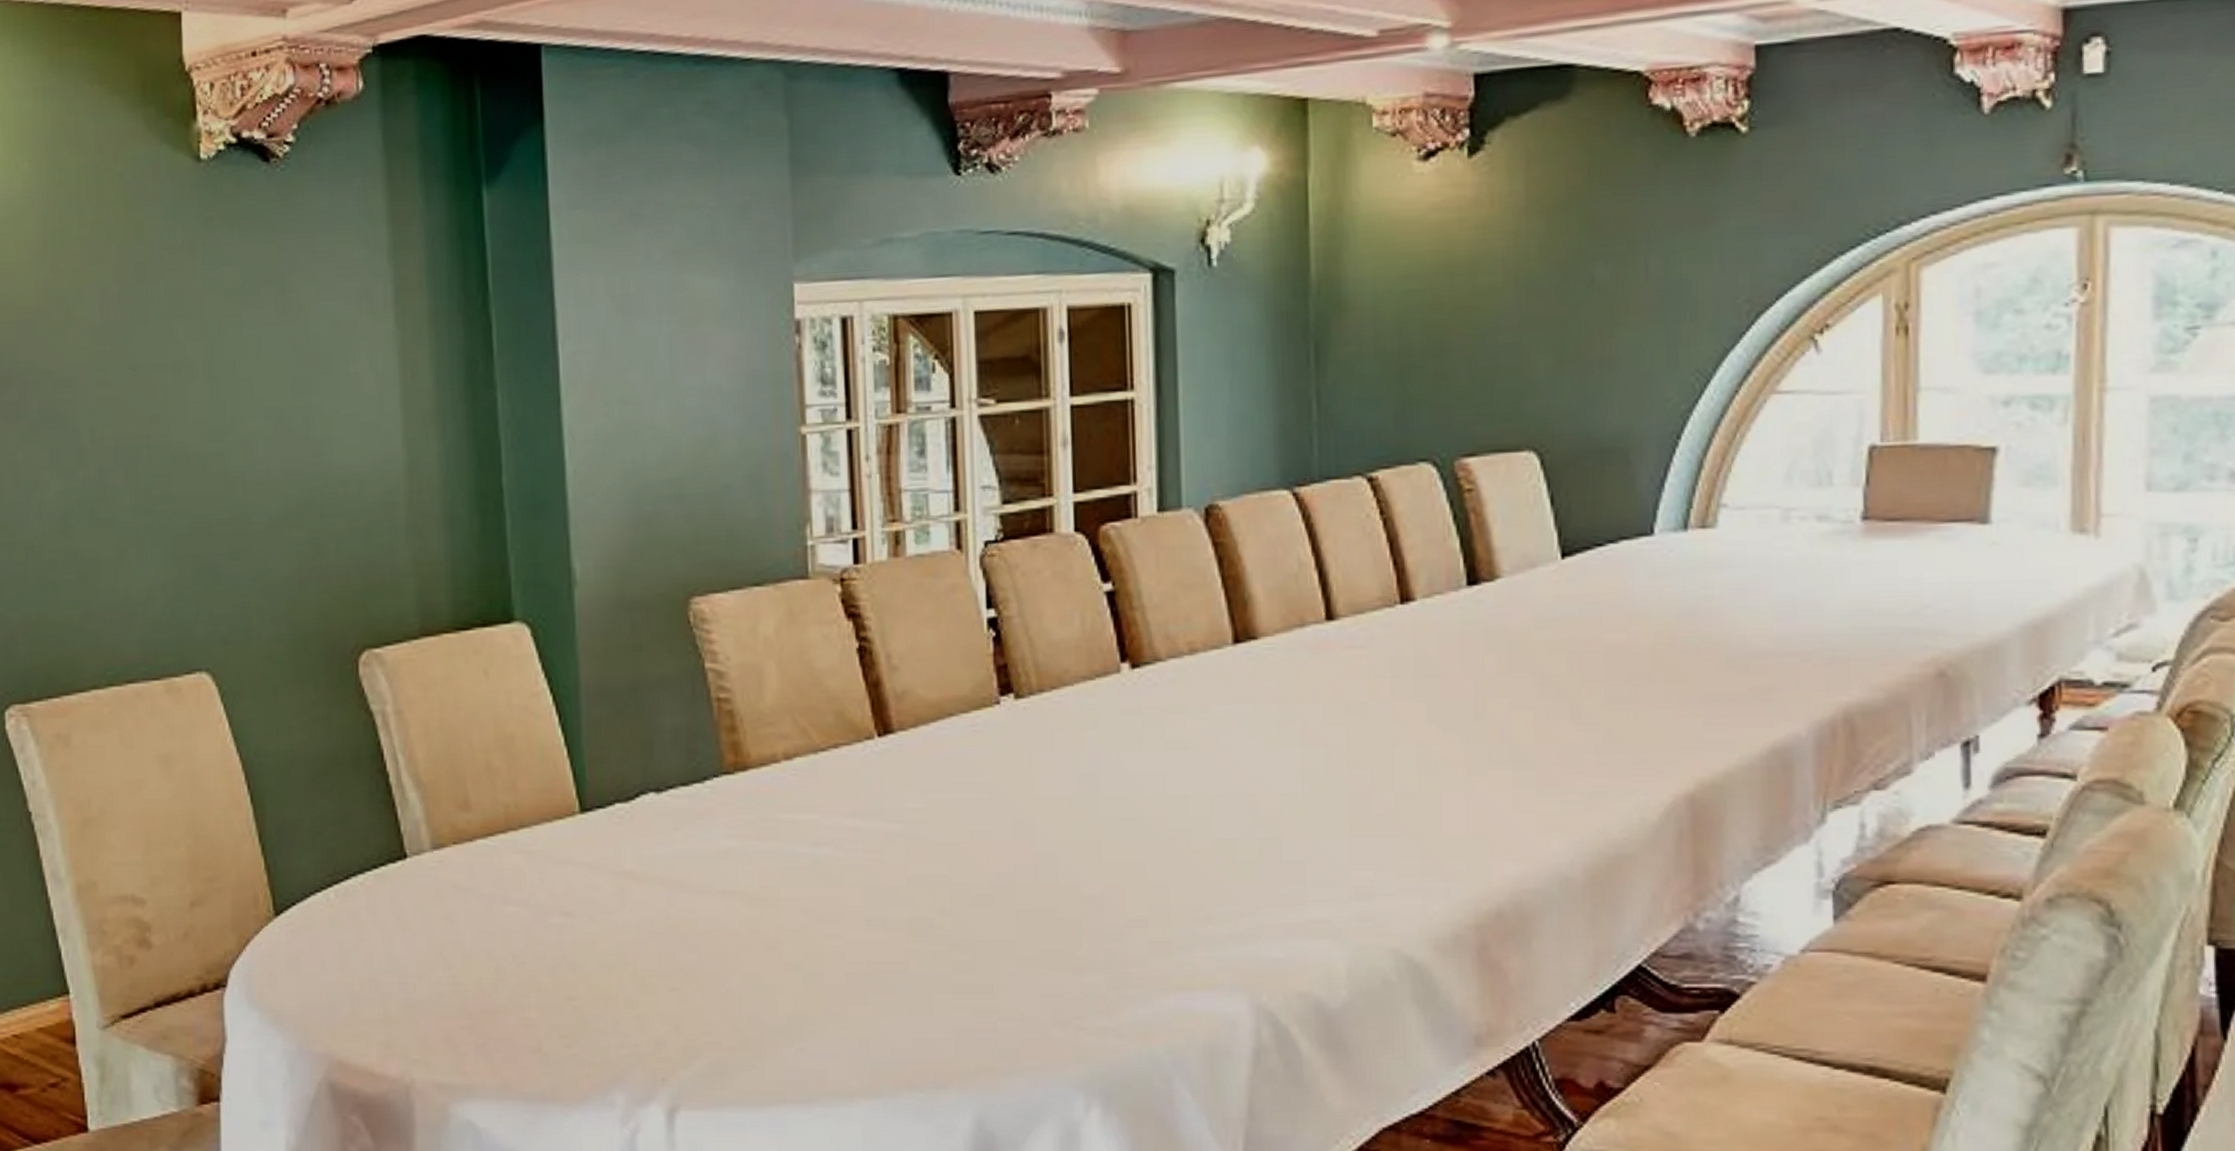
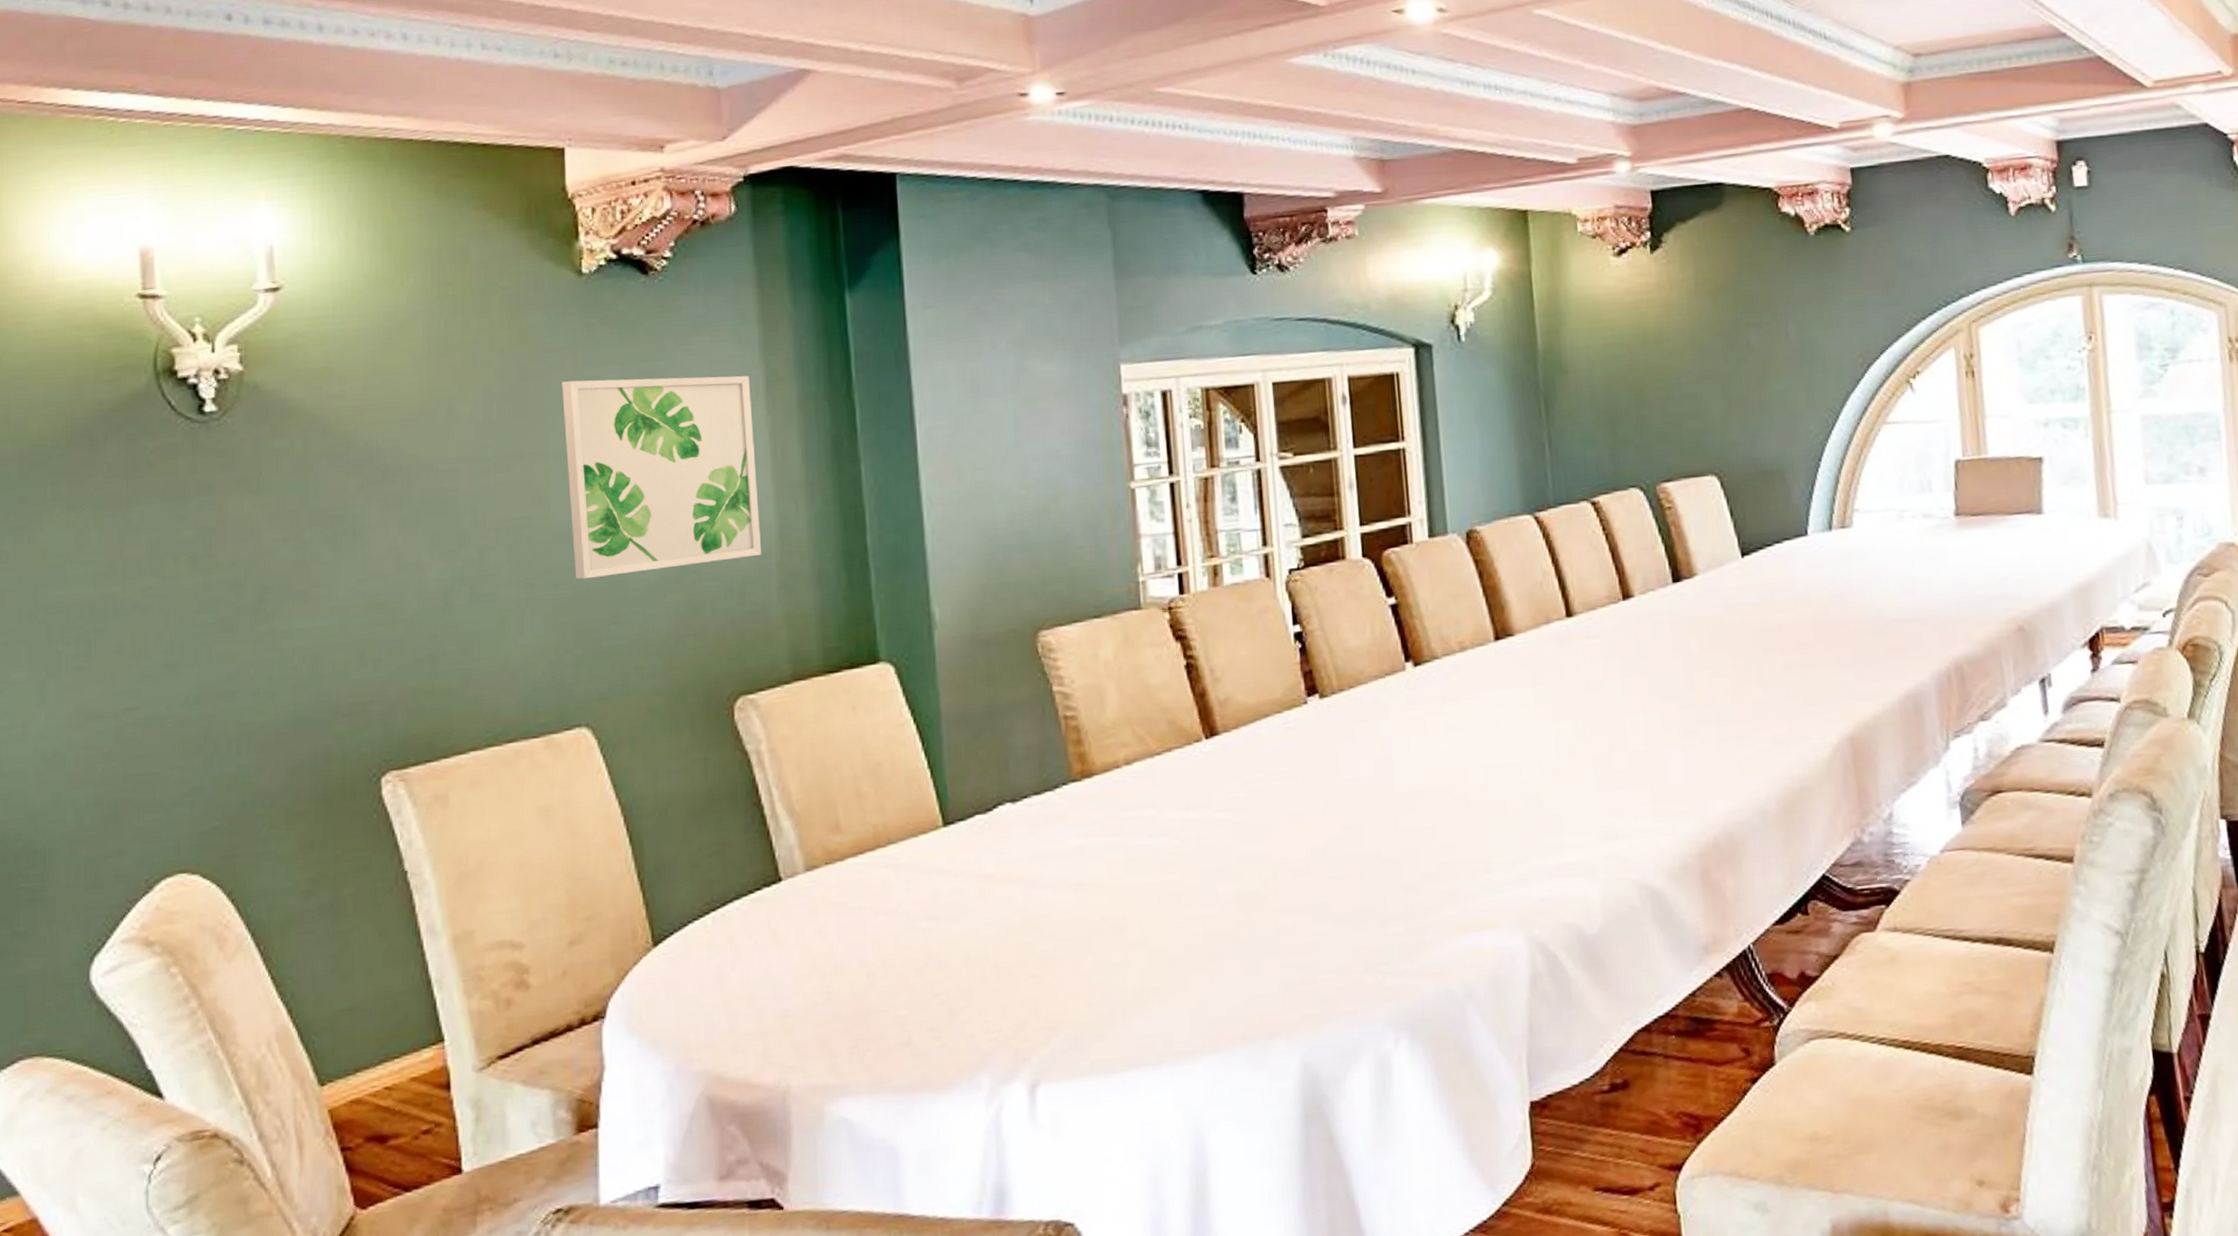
wall art: none [180,282,389,509] -> present [562,375,762,580]

